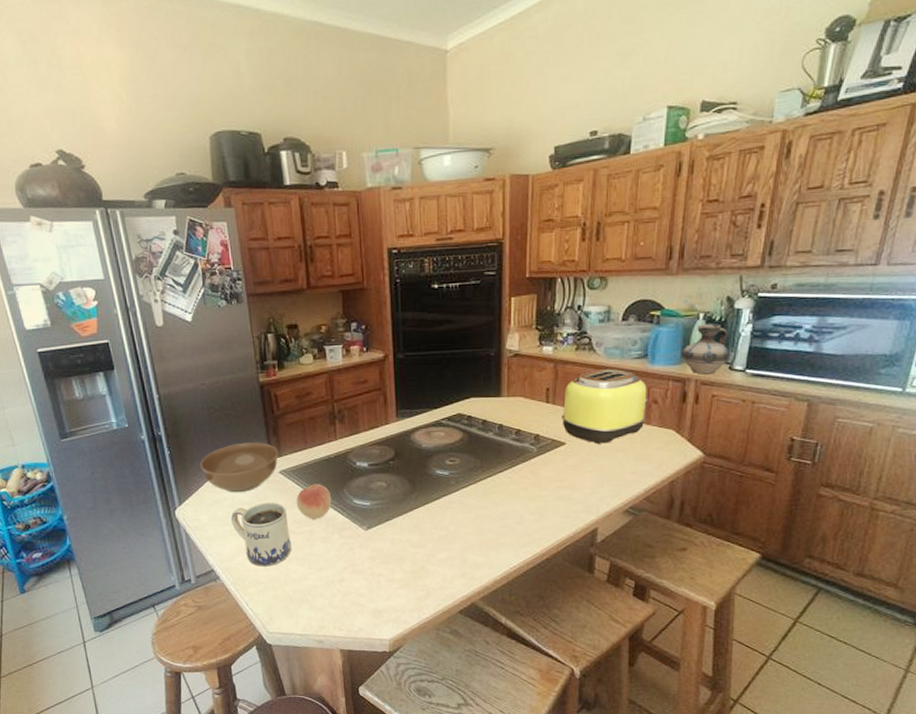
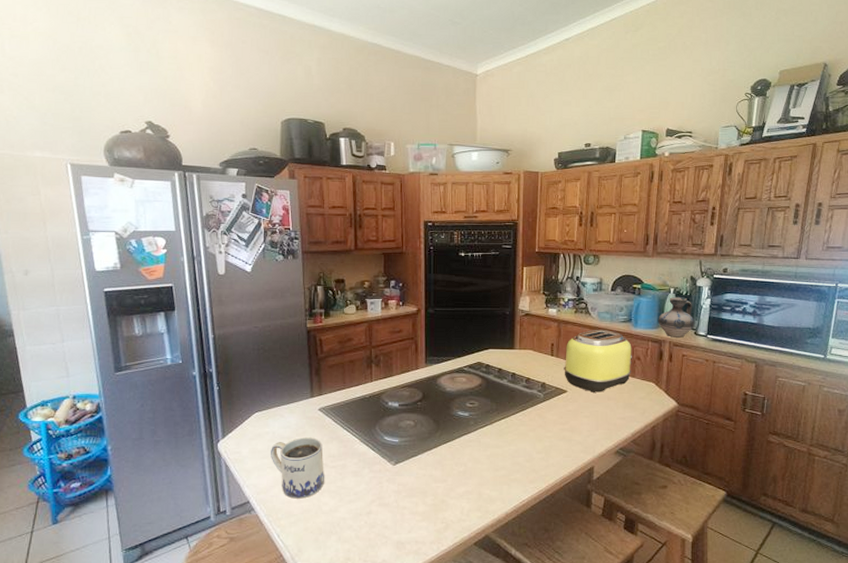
bowl: present [199,442,279,493] -> none [245,381,319,428]
fruit: present [296,484,332,519] -> none [332,421,365,454]

